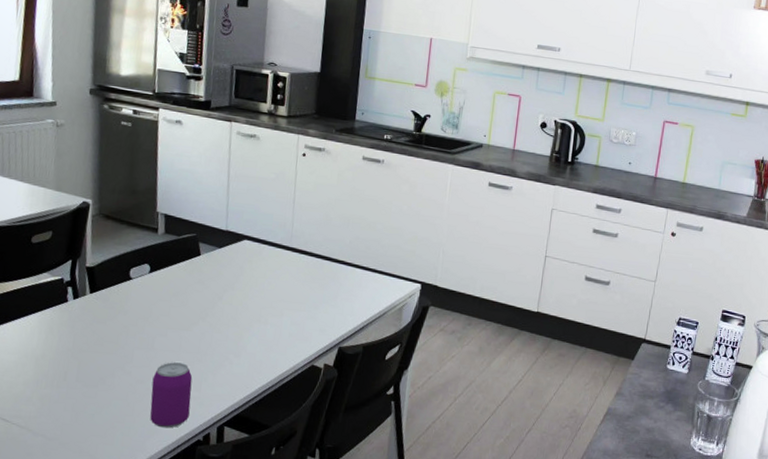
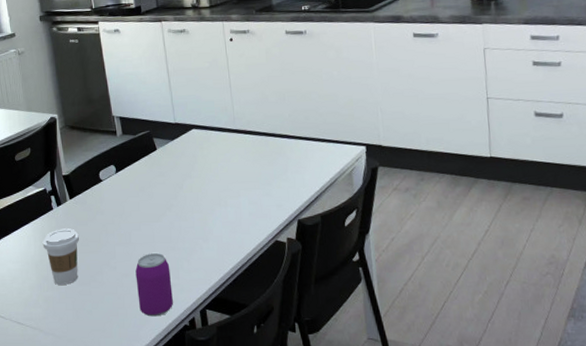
coffee cup: none [48,324,94,384] -> present [42,228,80,285]

